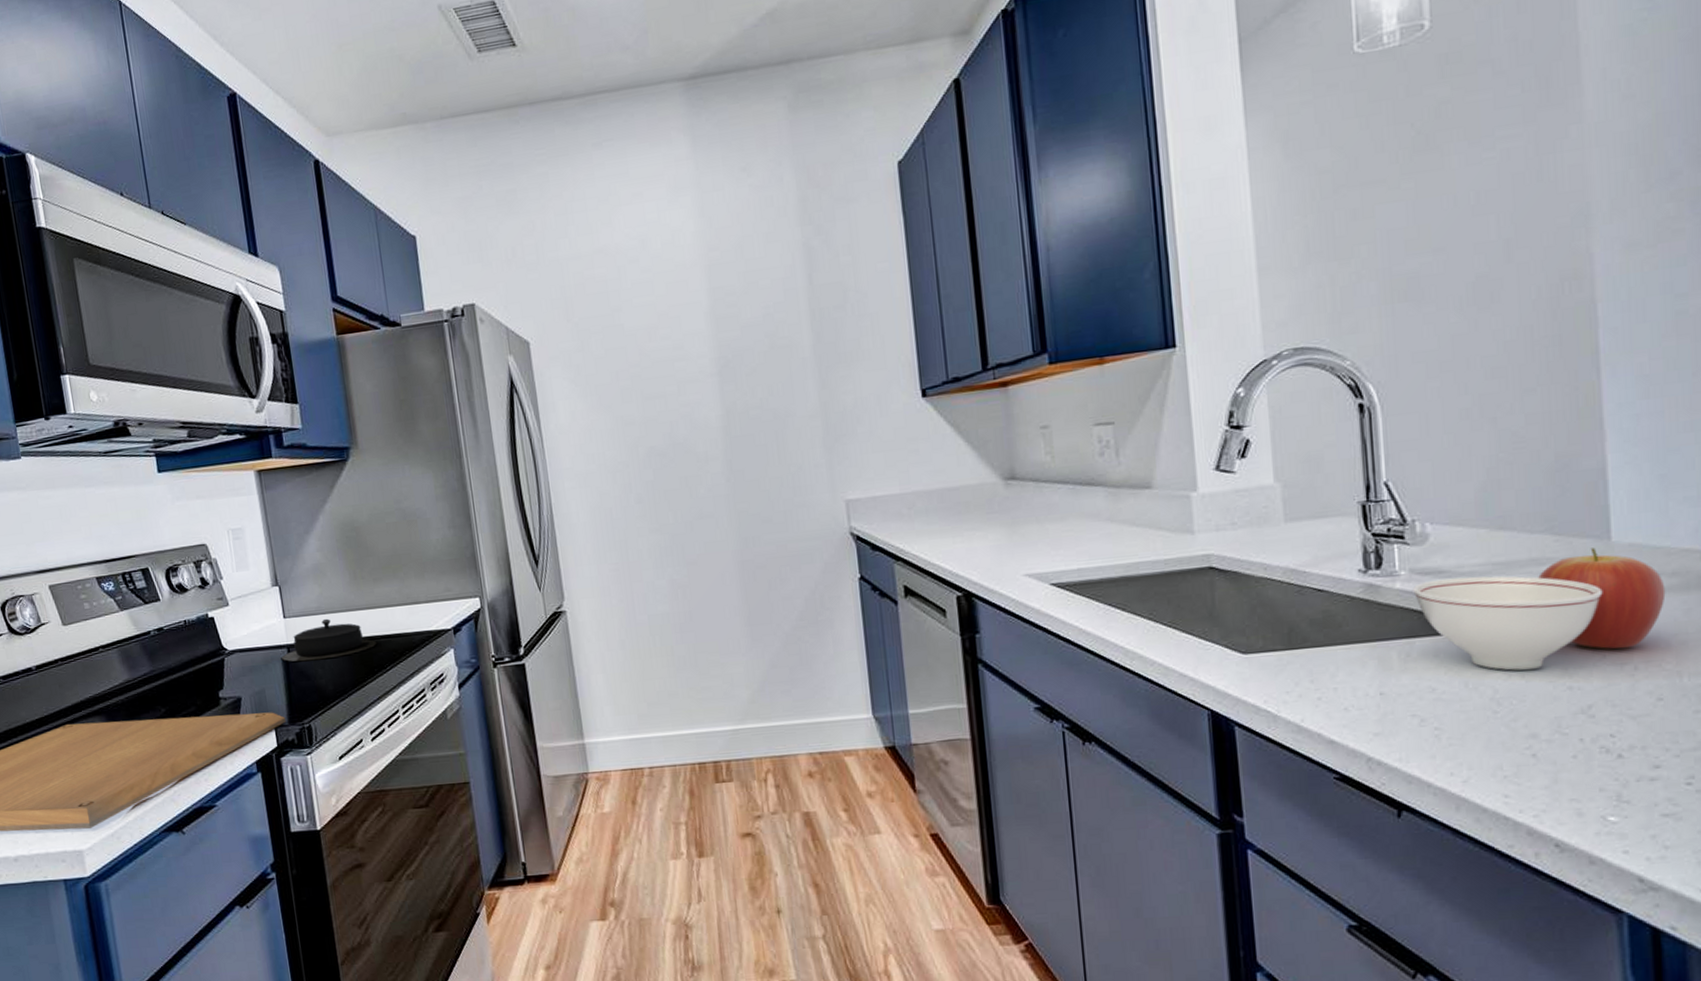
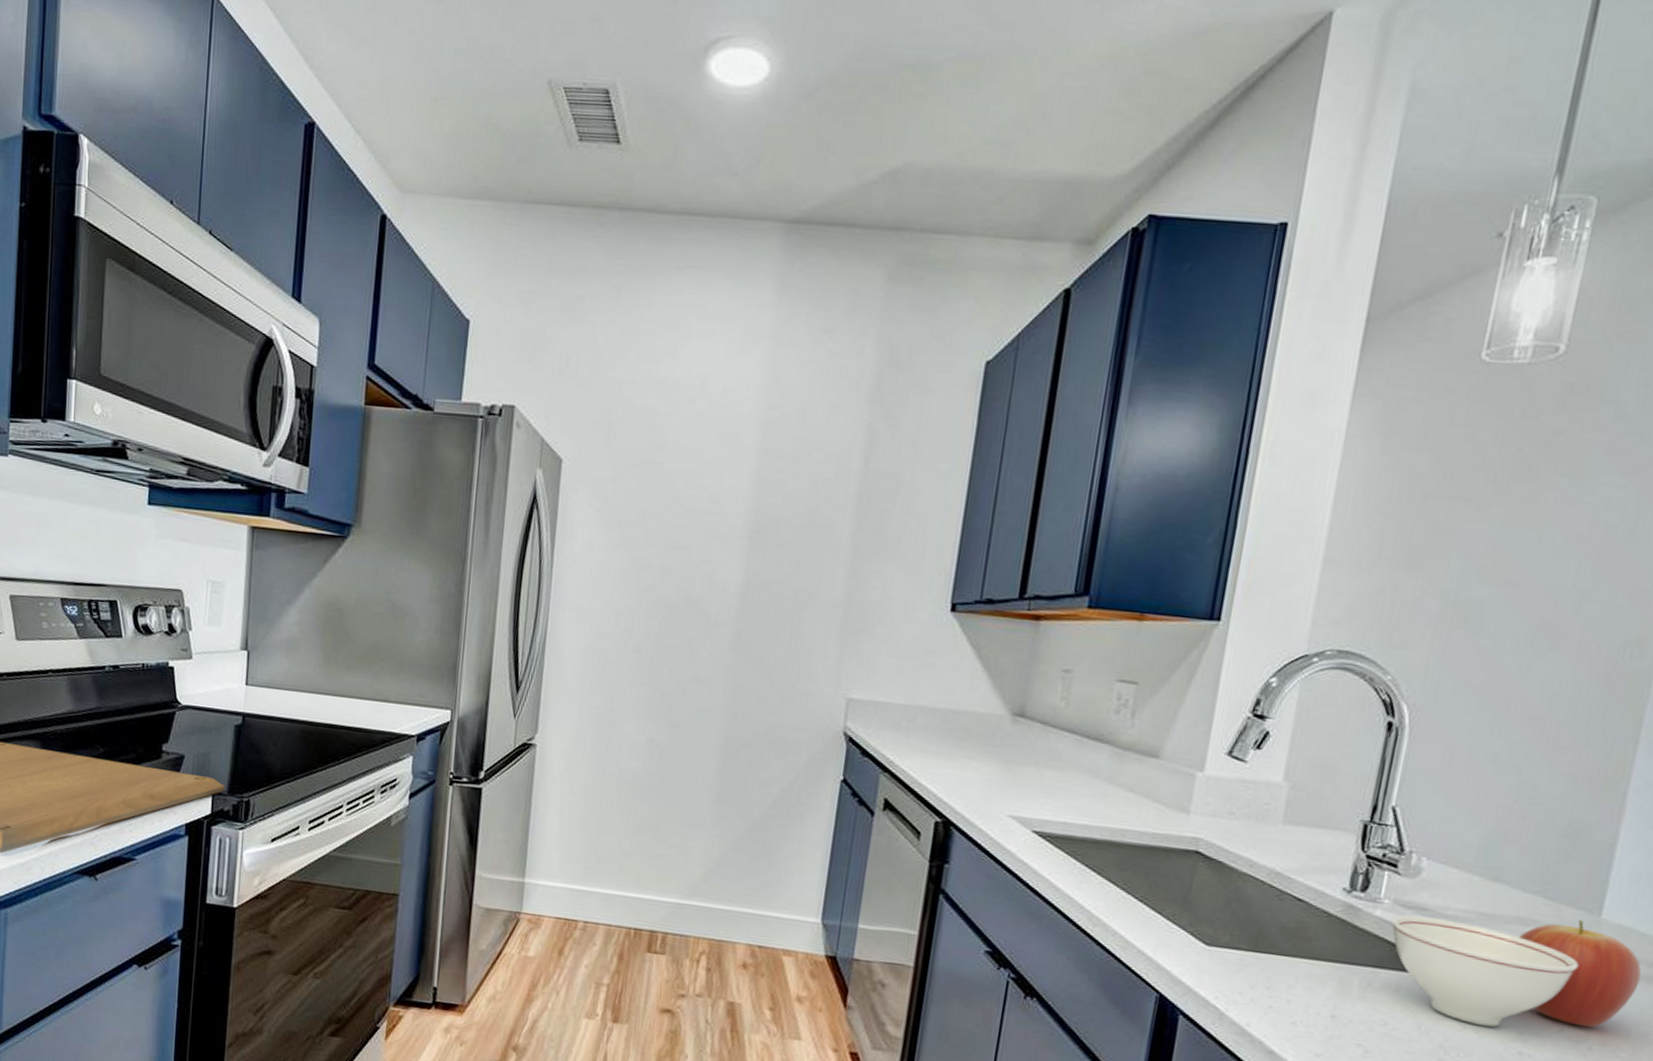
cooking pot: present [282,618,378,662] -> none [235,695,337,738]

